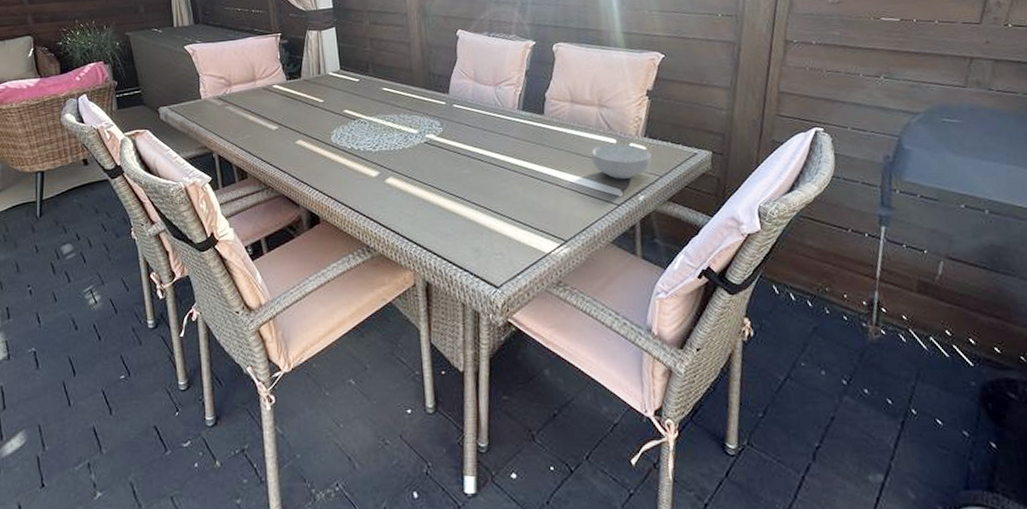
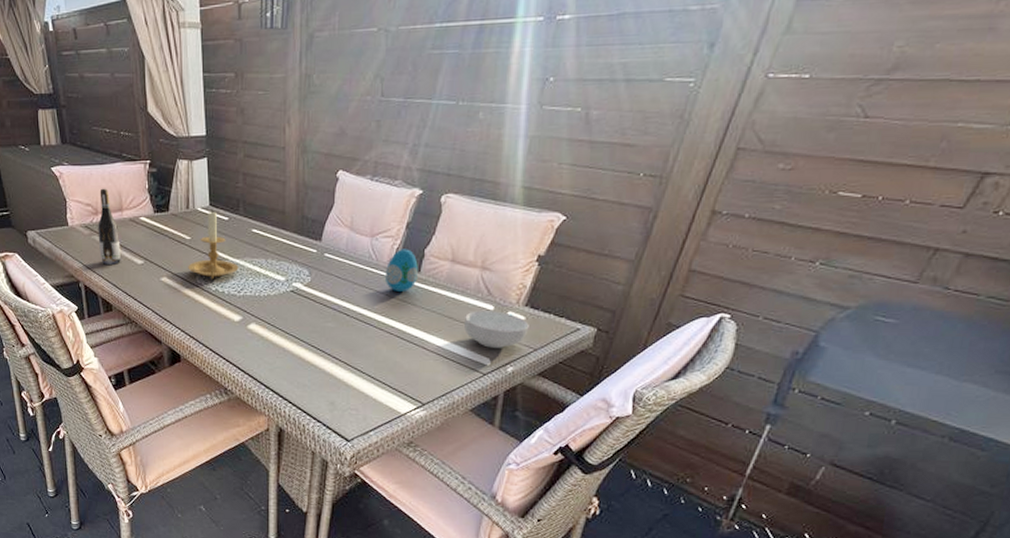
wine bottle: none [231,61,255,133] -> present [98,188,121,265]
candle holder: none [322,73,373,138] -> present [188,209,239,279]
decorative egg: none [511,94,542,134] -> present [384,249,418,291]

